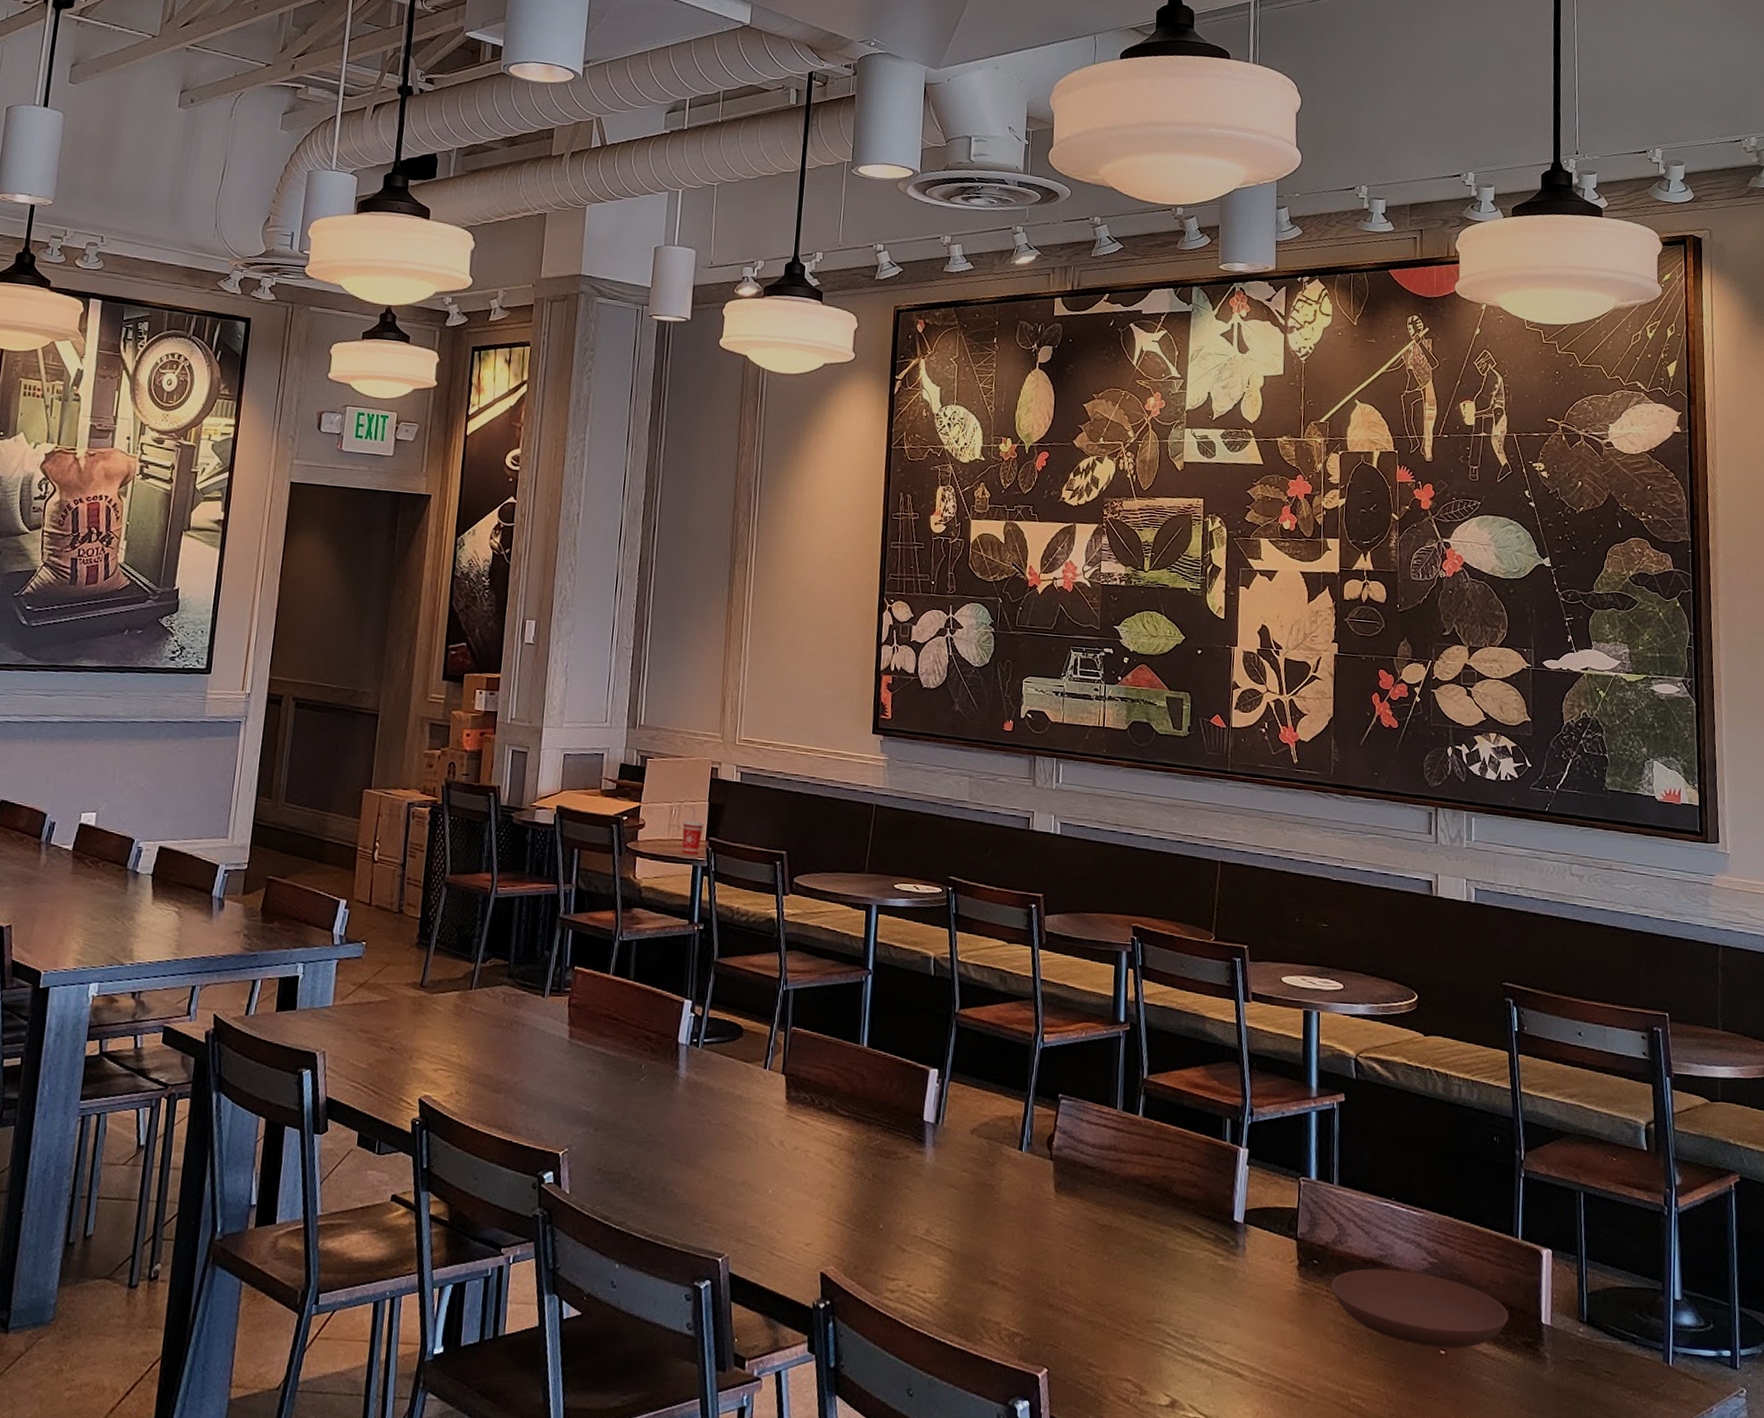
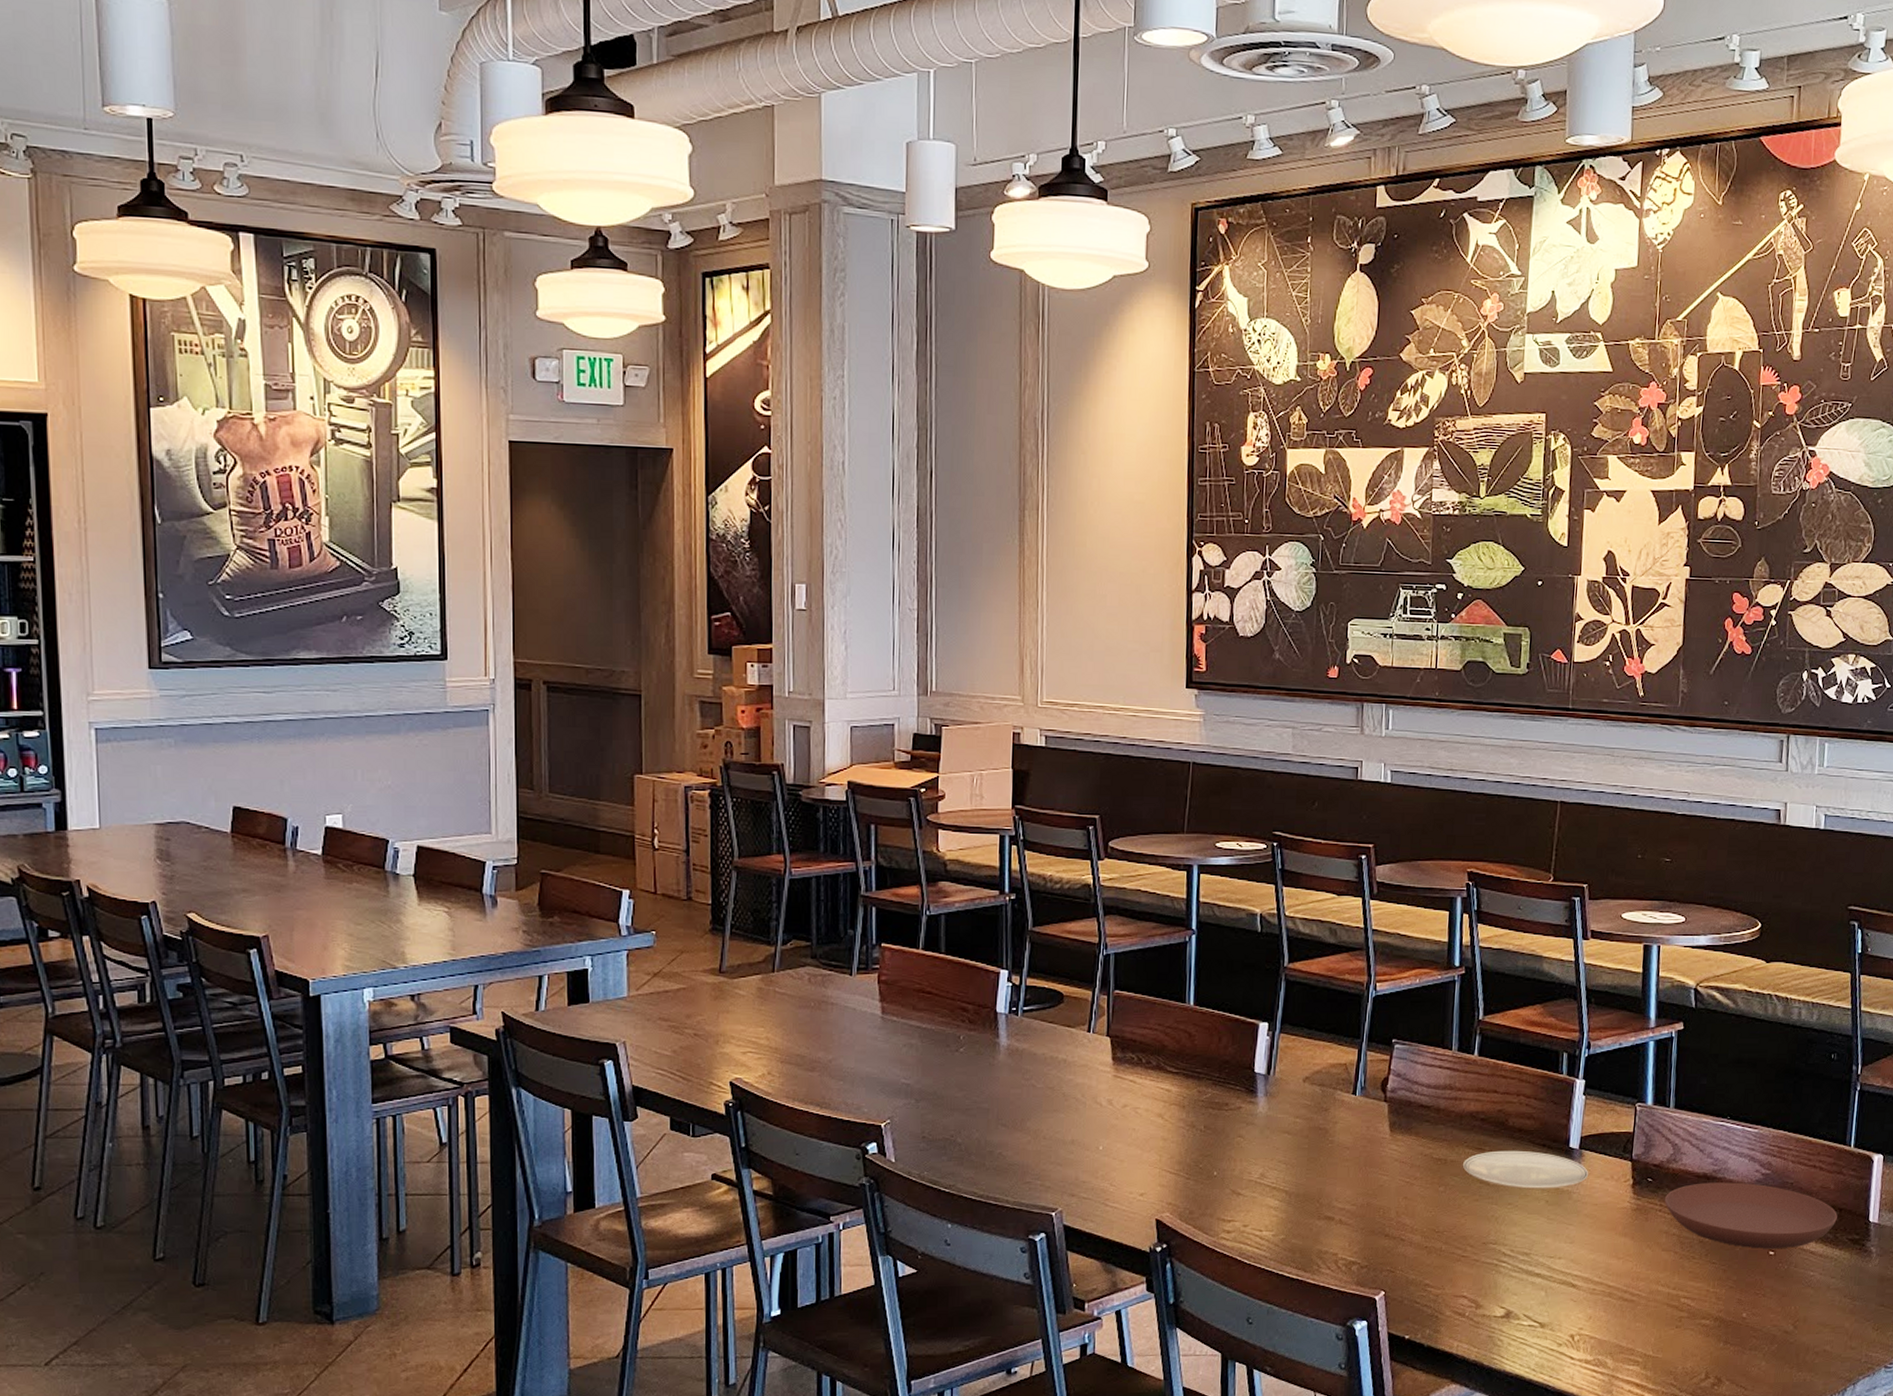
beverage cup: present [680,803,704,855] -> none [982,771,1009,824]
plate: none [1127,1219,1254,1266] -> present [1463,1150,1589,1190]

